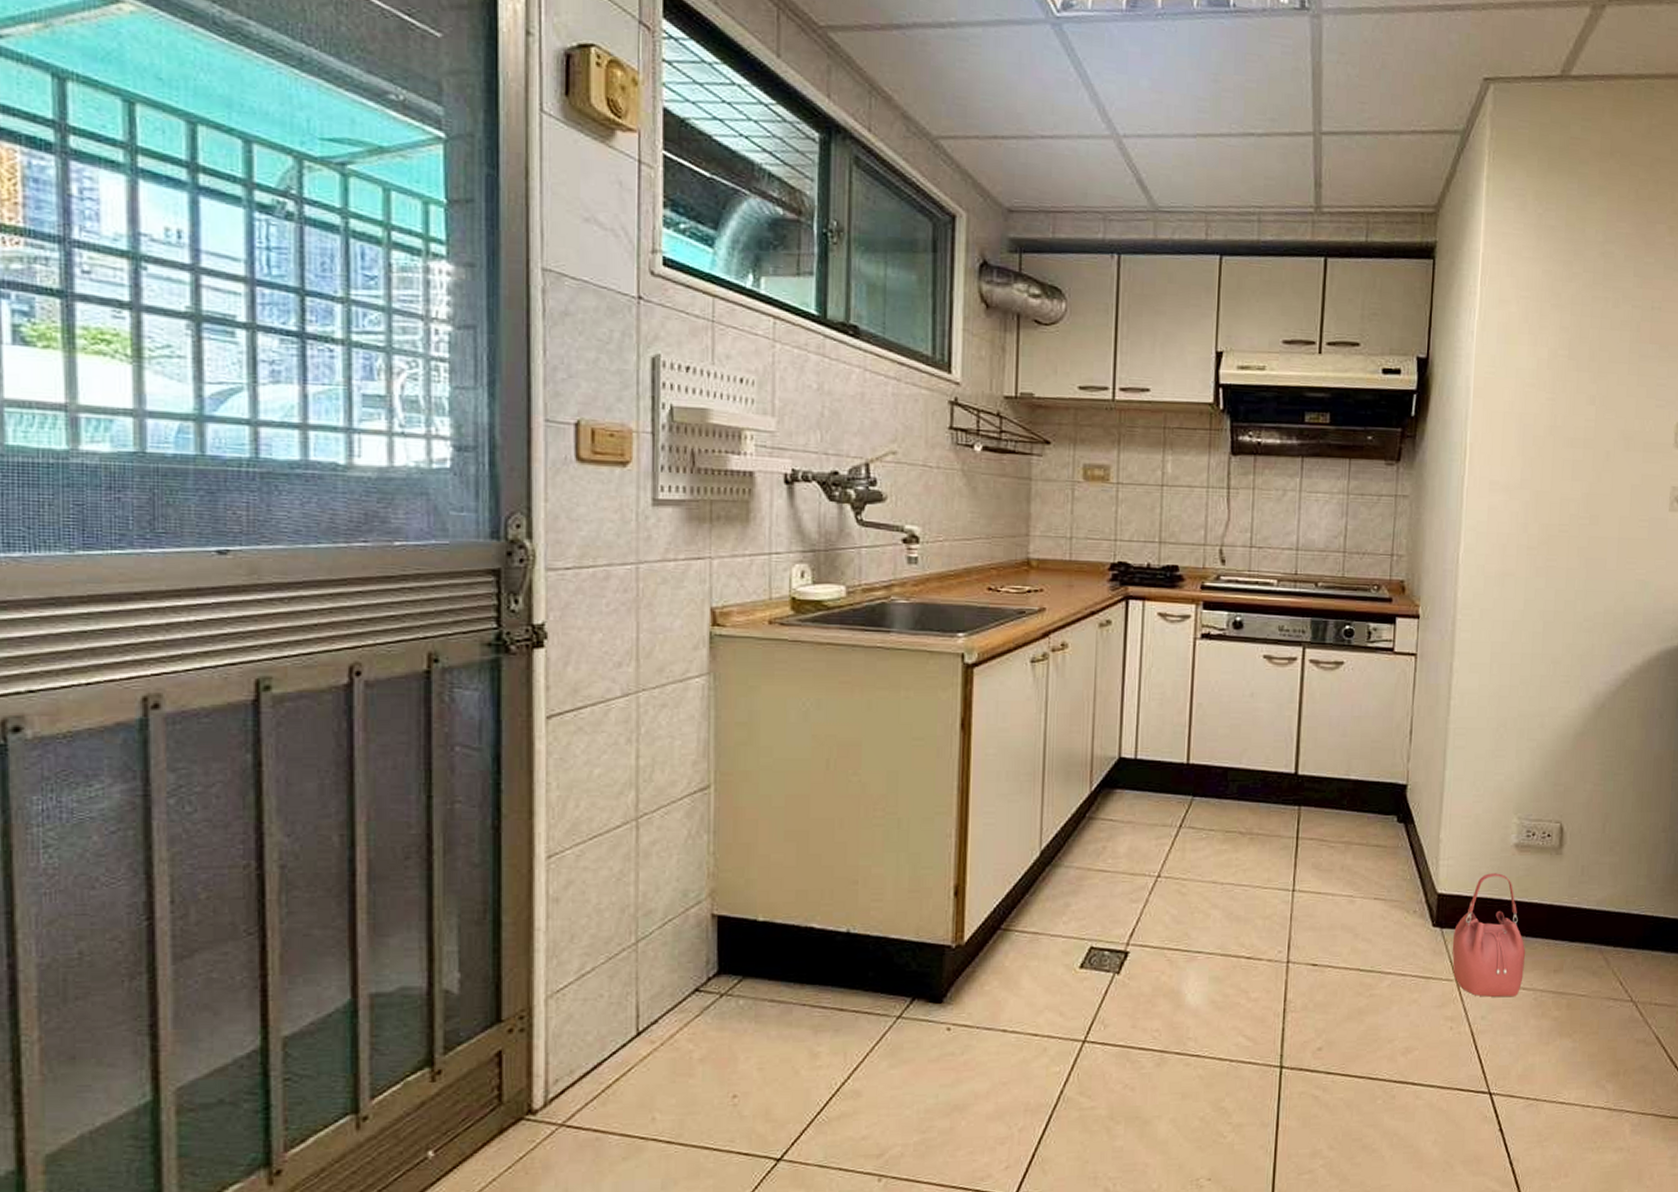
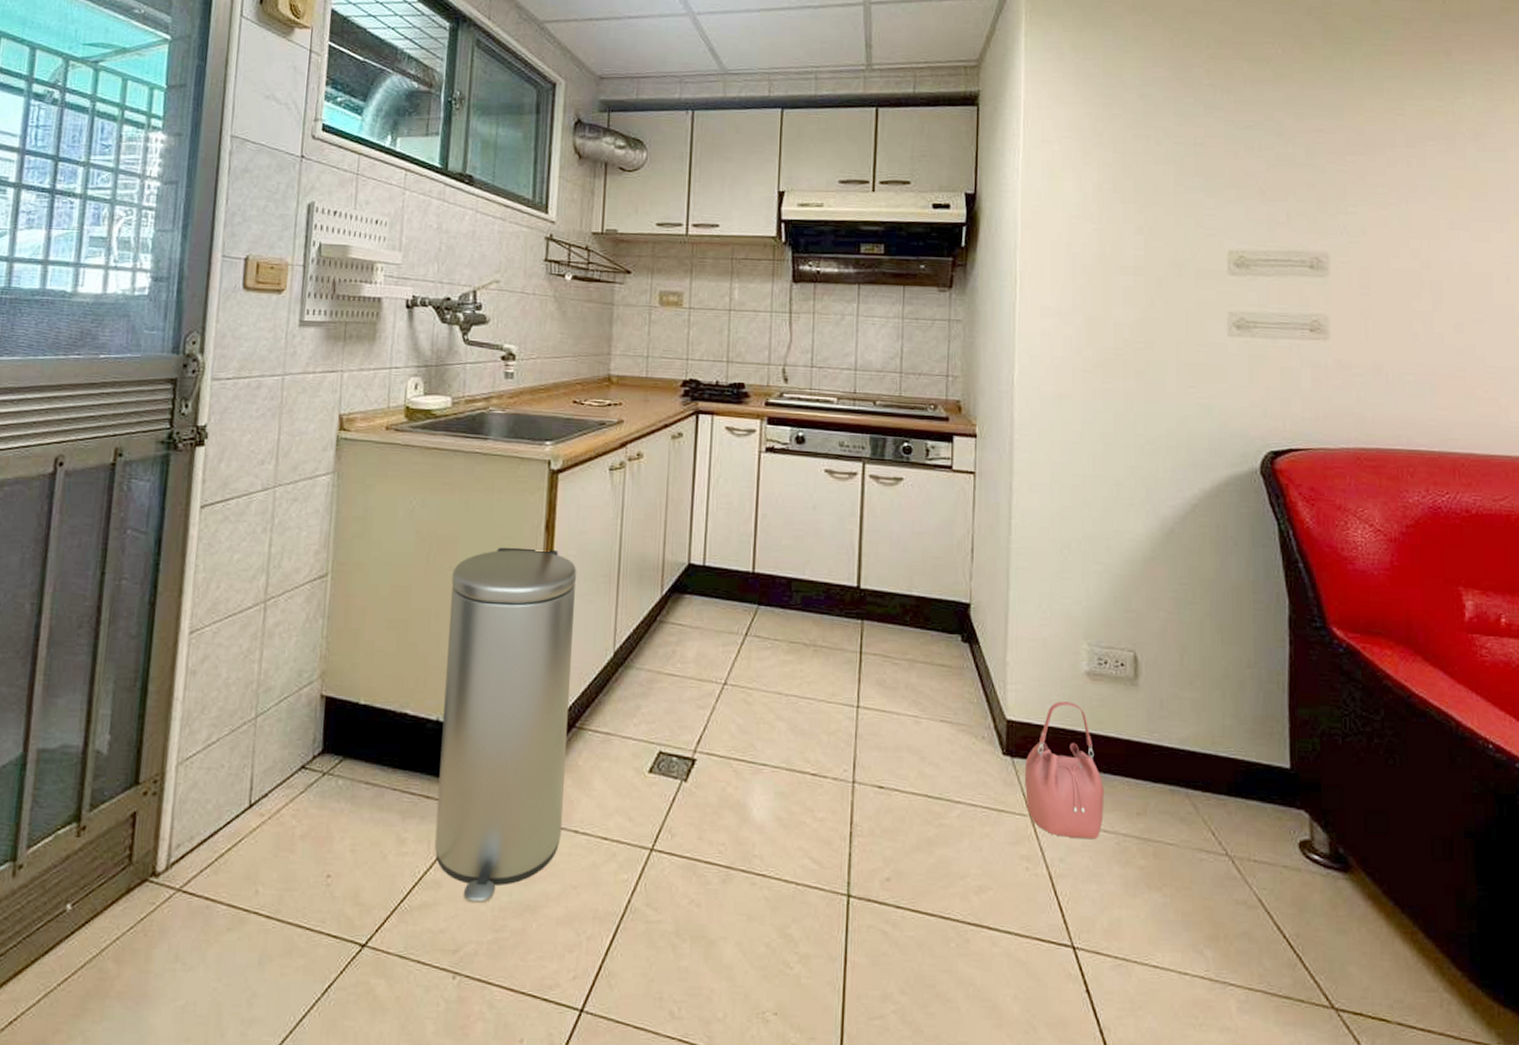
pedal bin: none [851,748,998,1109] -> present [434,547,577,904]

